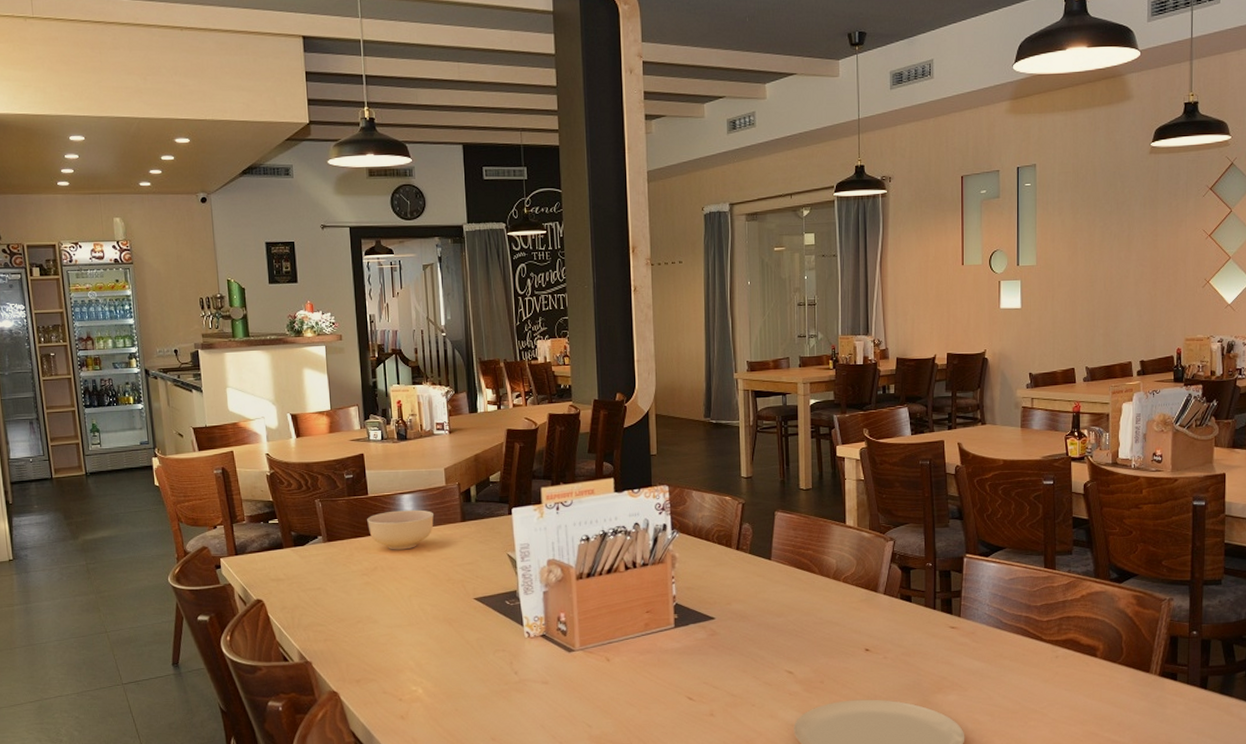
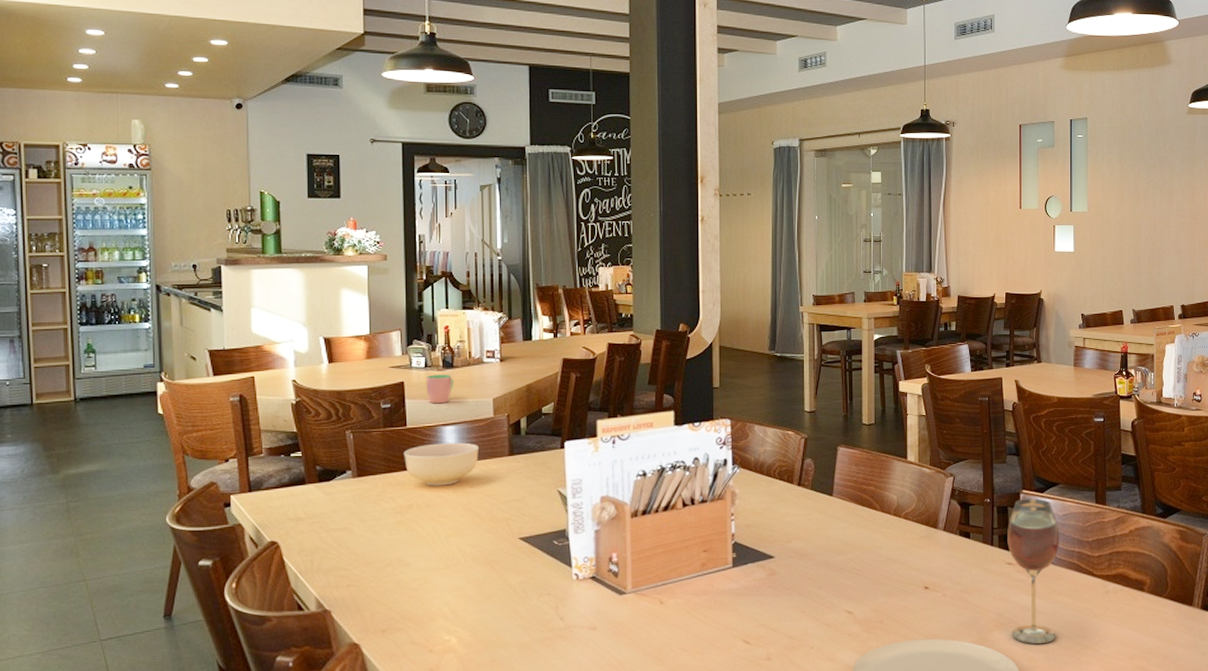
cup: none [383,446,409,474] -> present [426,375,454,404]
wineglass: none [950,562,1005,707] -> present [1007,498,1059,644]

